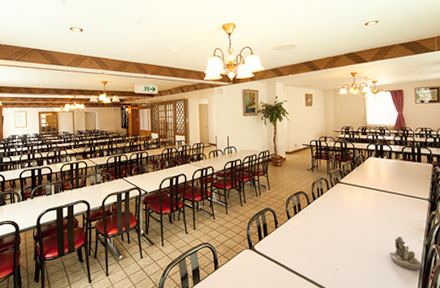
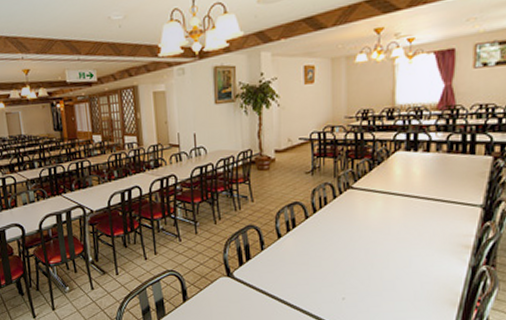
succulent planter: present [389,236,422,269] -> none [417,256,464,298]

